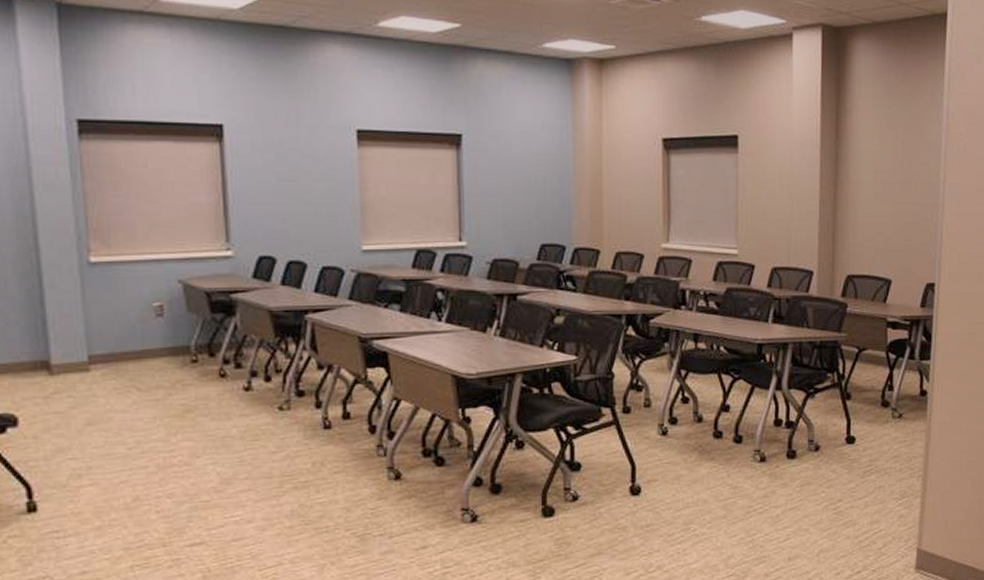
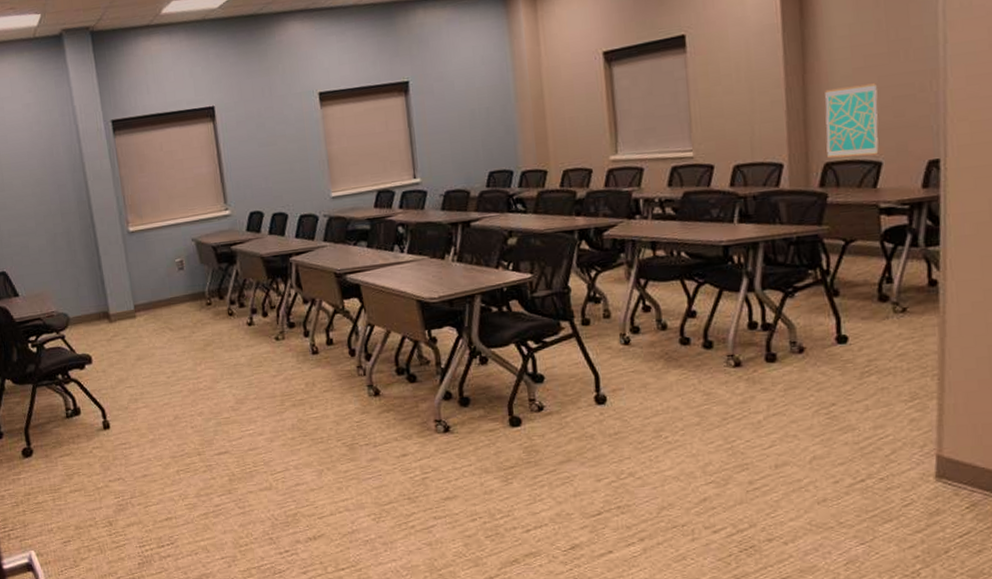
wall art: none [849,208,892,273] -> present [825,83,879,158]

